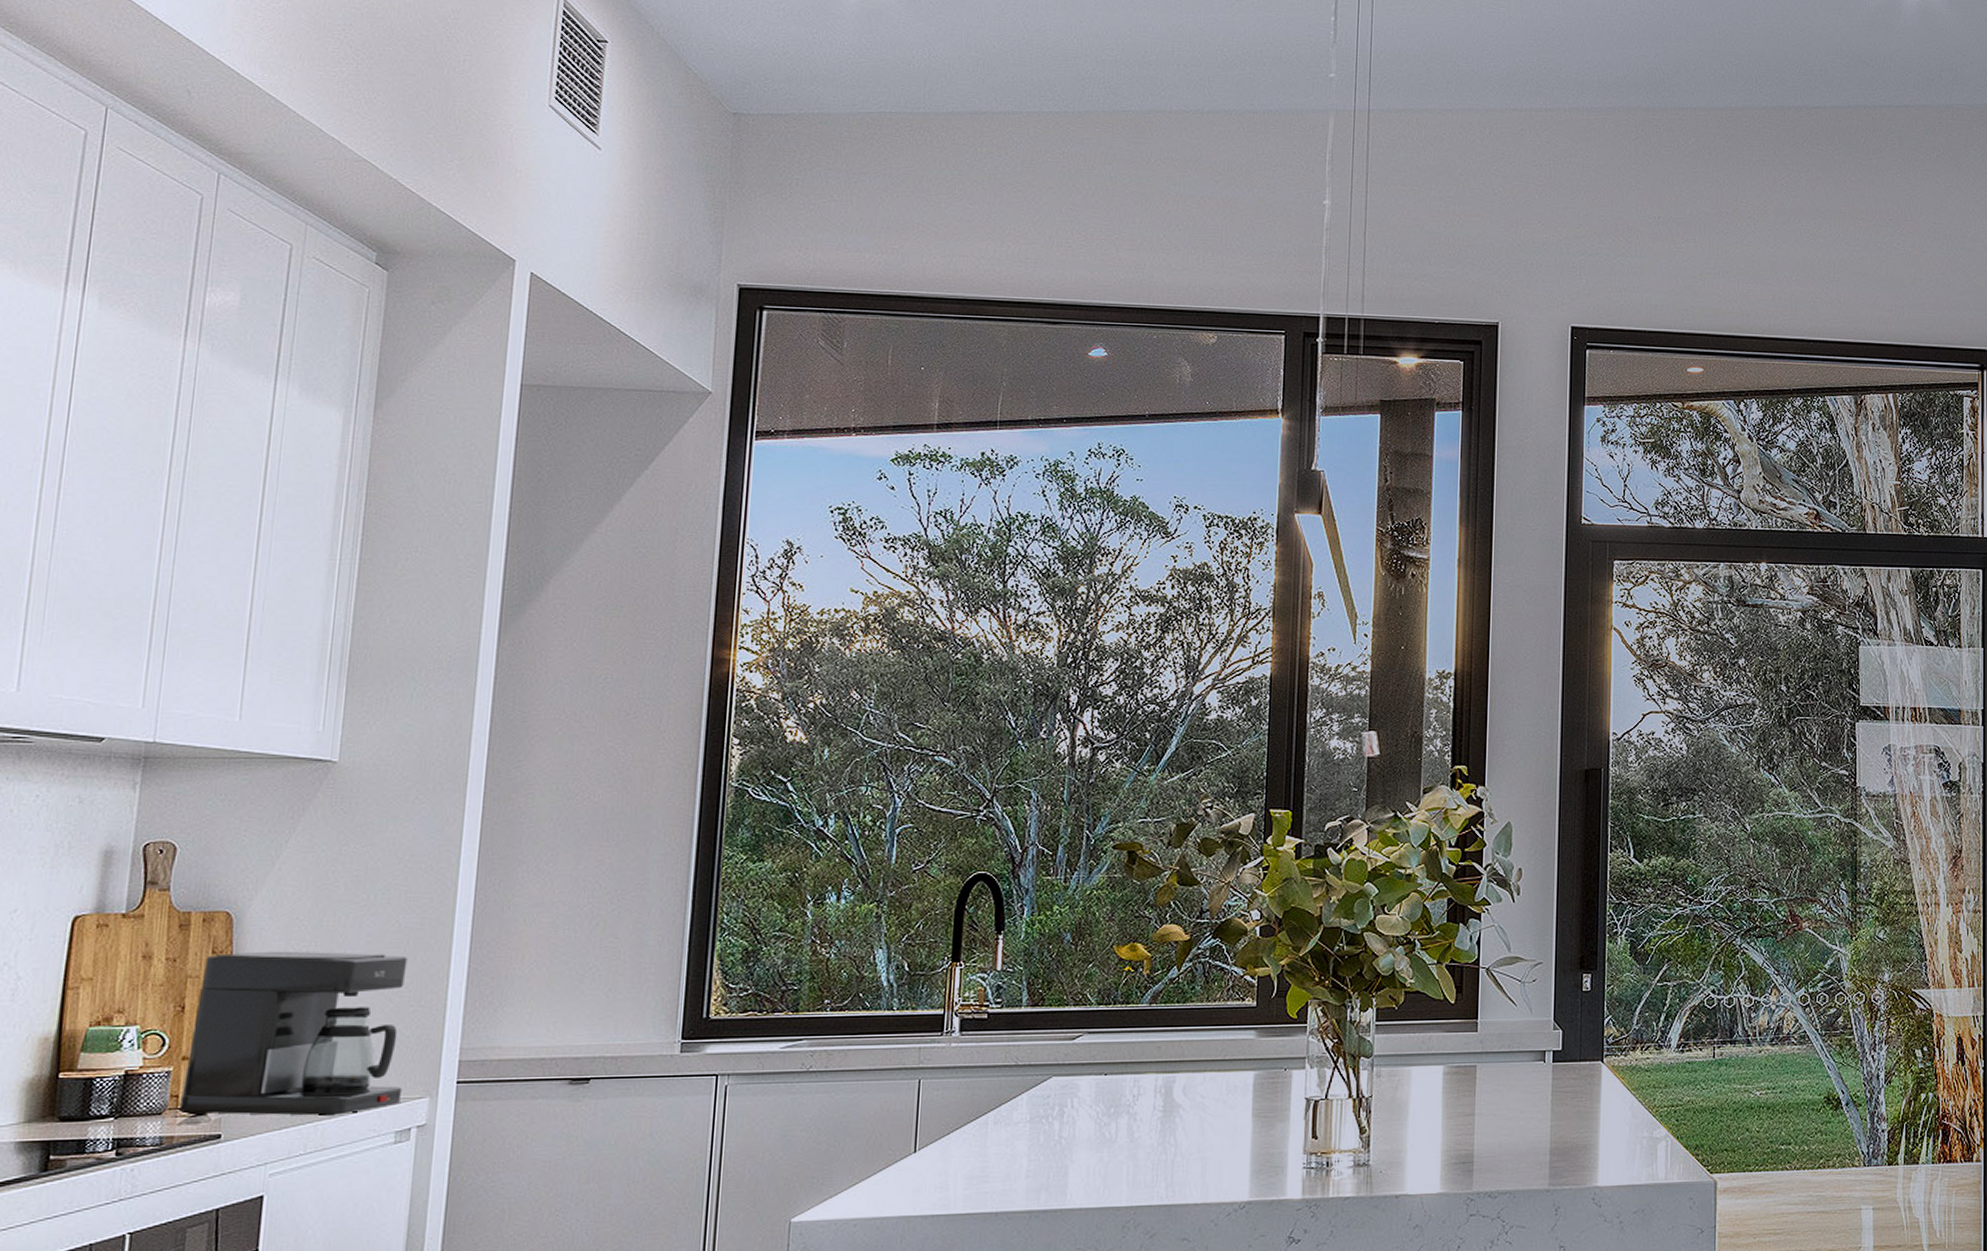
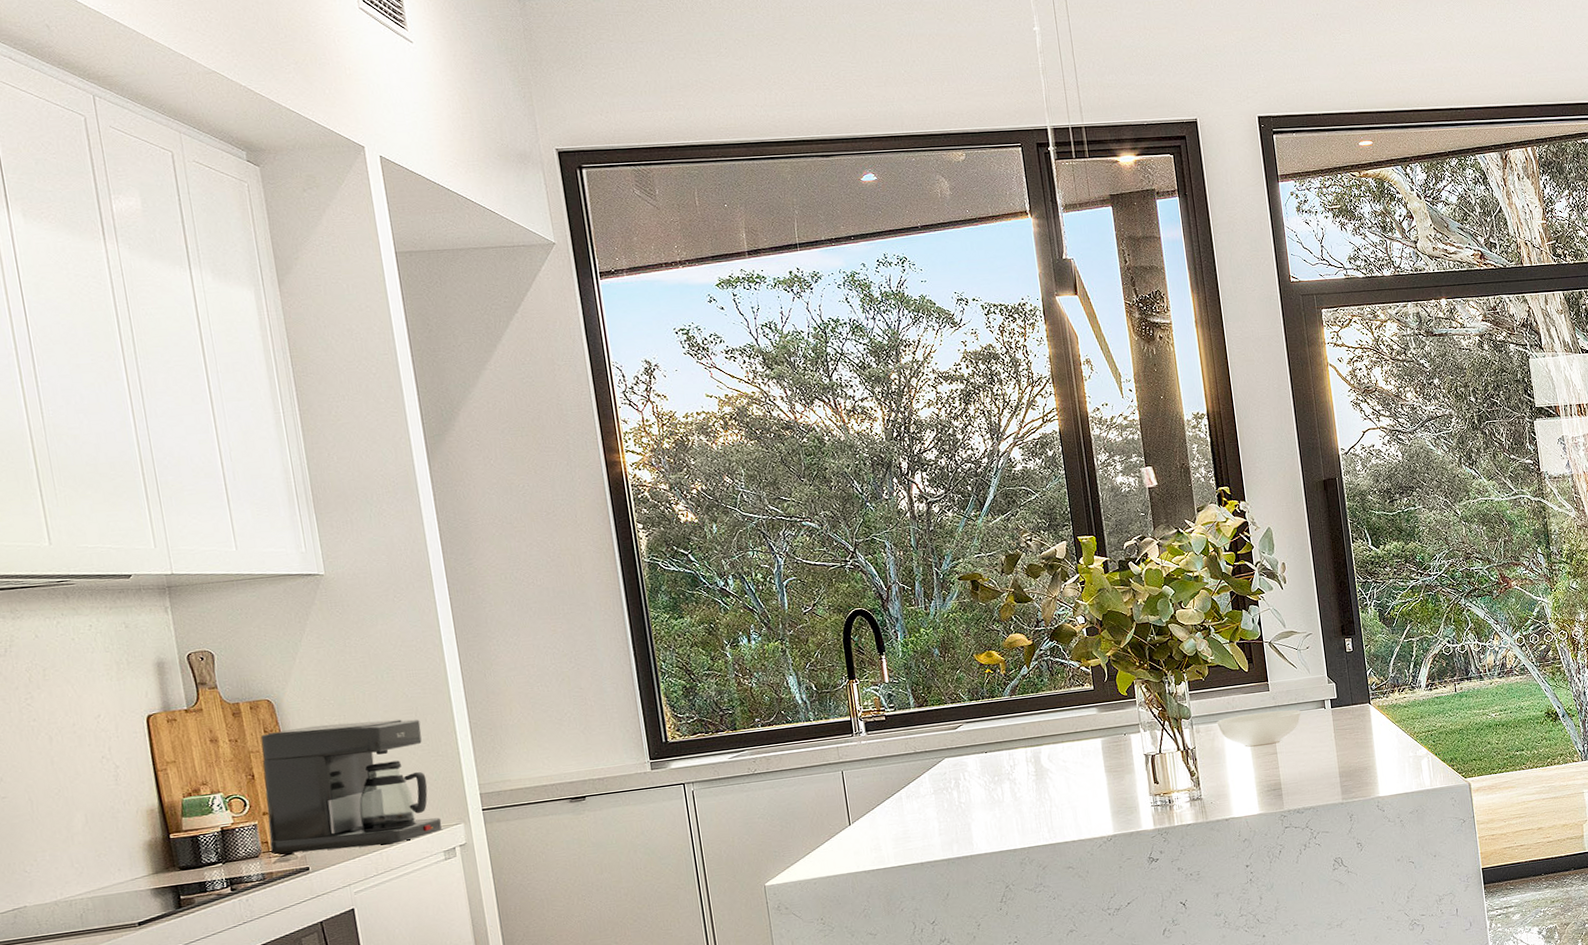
bowl: none [1404,1058,1514,1103] -> present [1217,709,1302,747]

